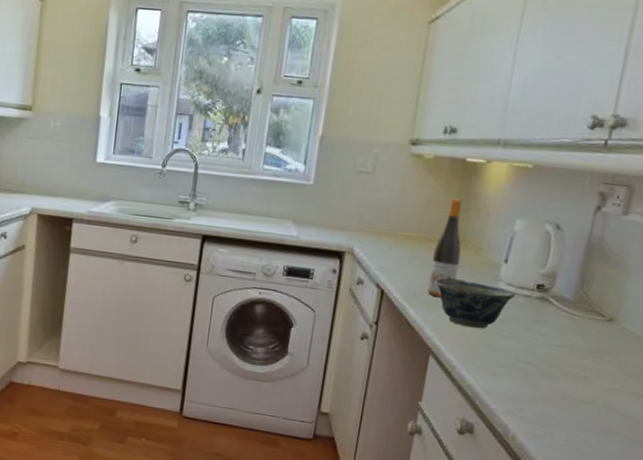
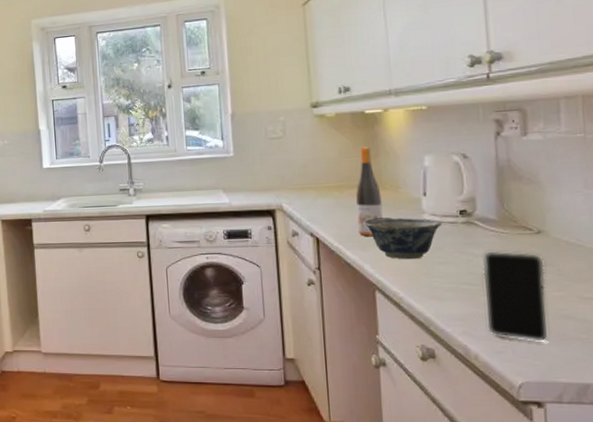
smartphone: none [532,332,608,432] -> present [482,251,549,342]

